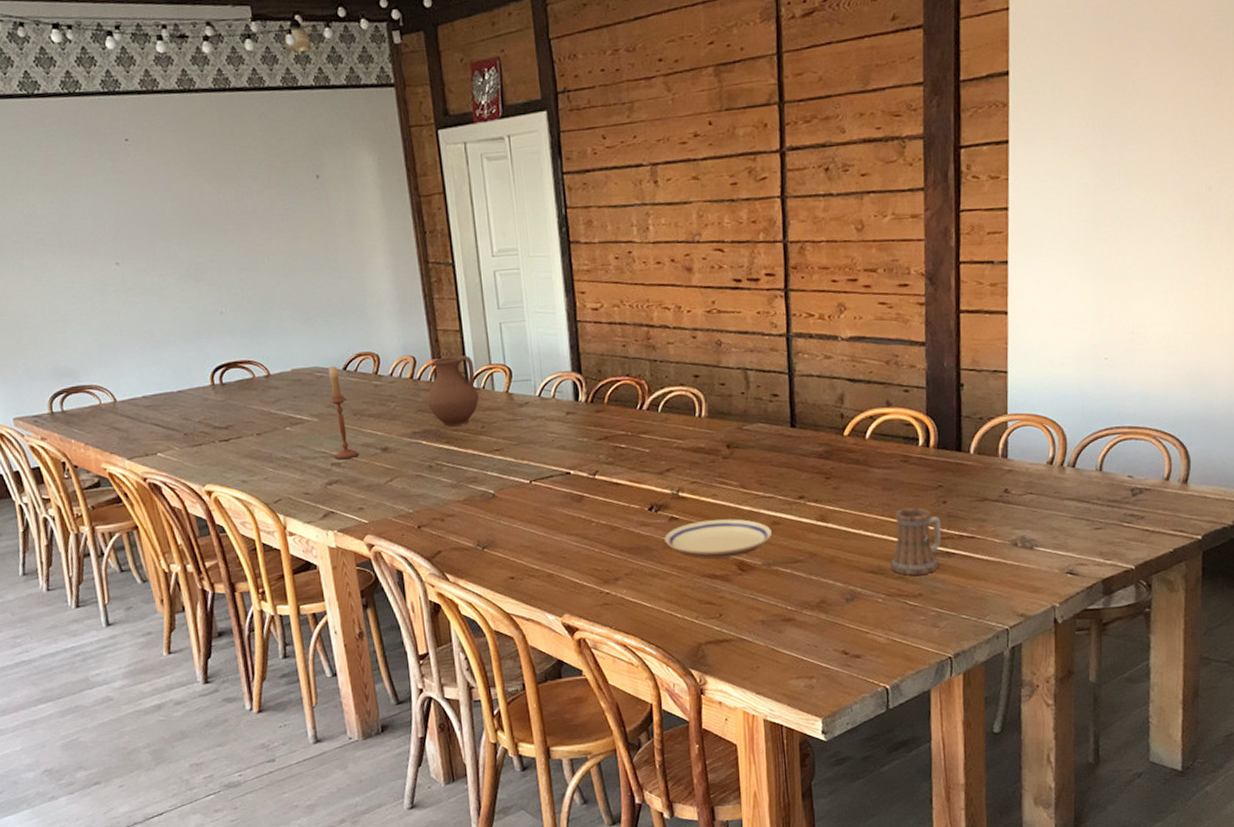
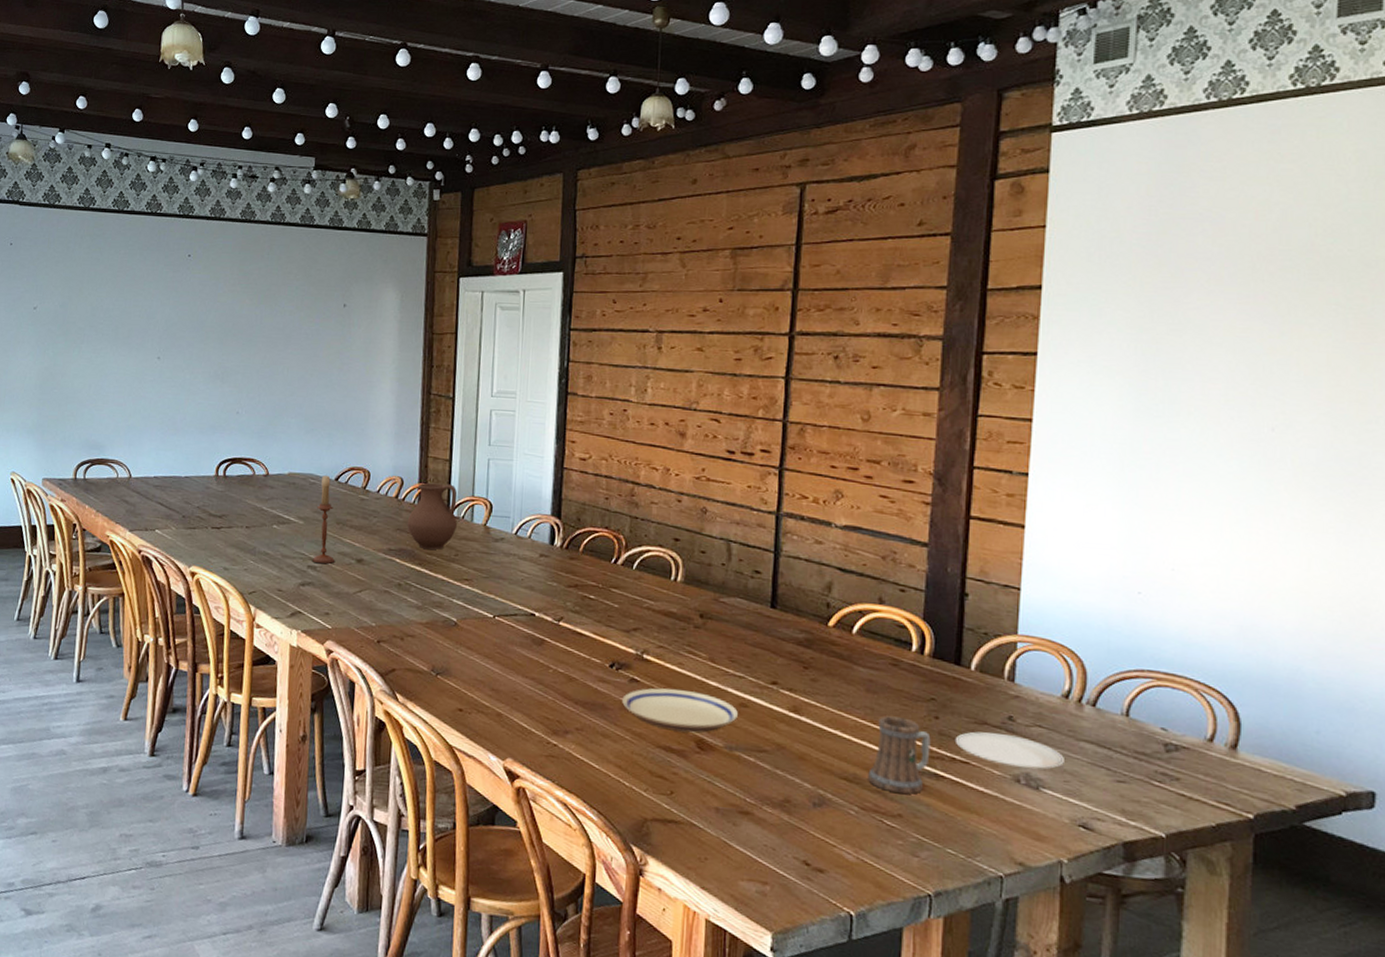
plate: none [961,505,1052,534] -> present [955,731,1064,770]

